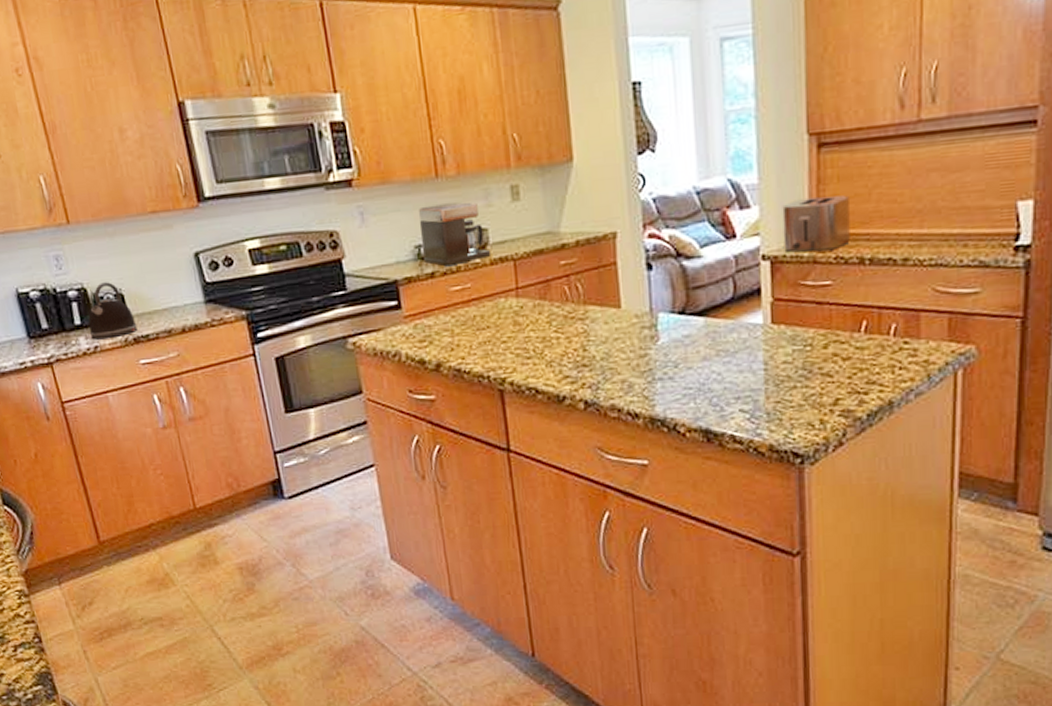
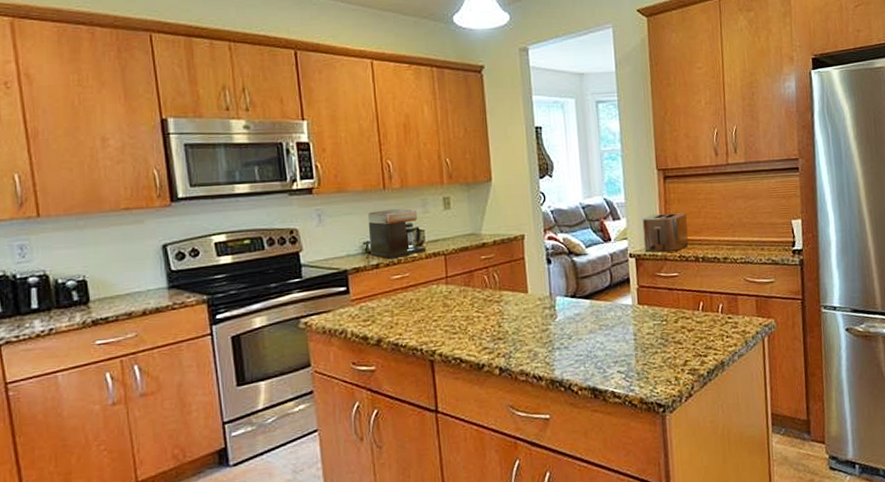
kettle: present [88,282,138,340] -> none [46,269,97,323]

